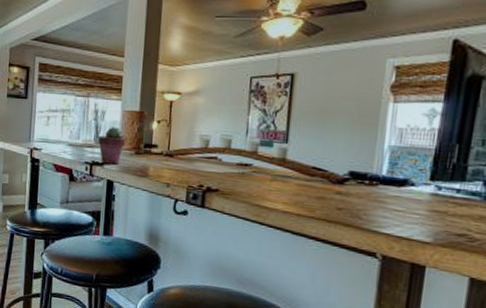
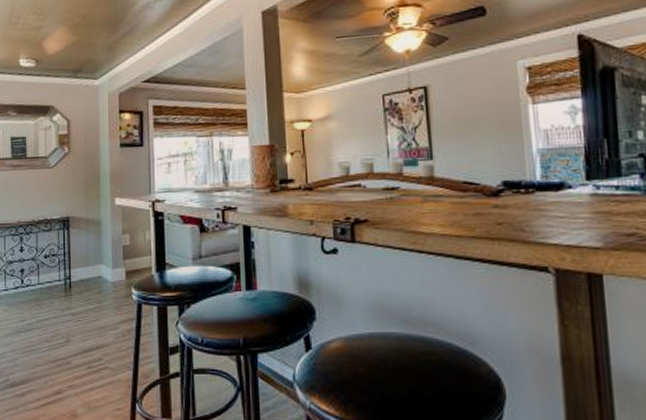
potted succulent: present [97,127,126,165] -> none [227,165,259,207]

